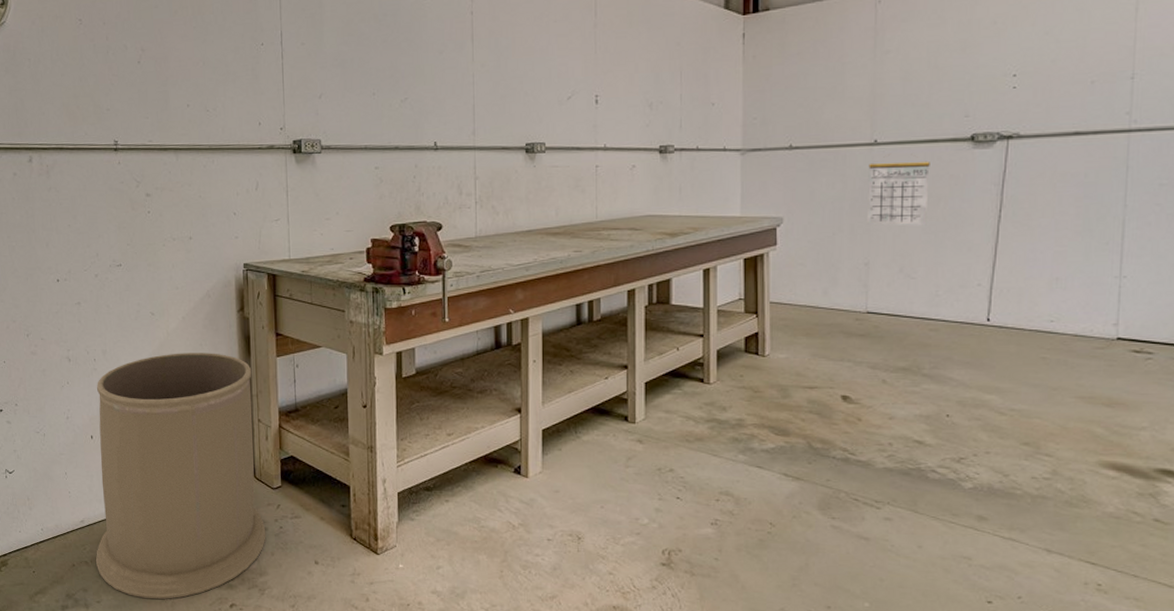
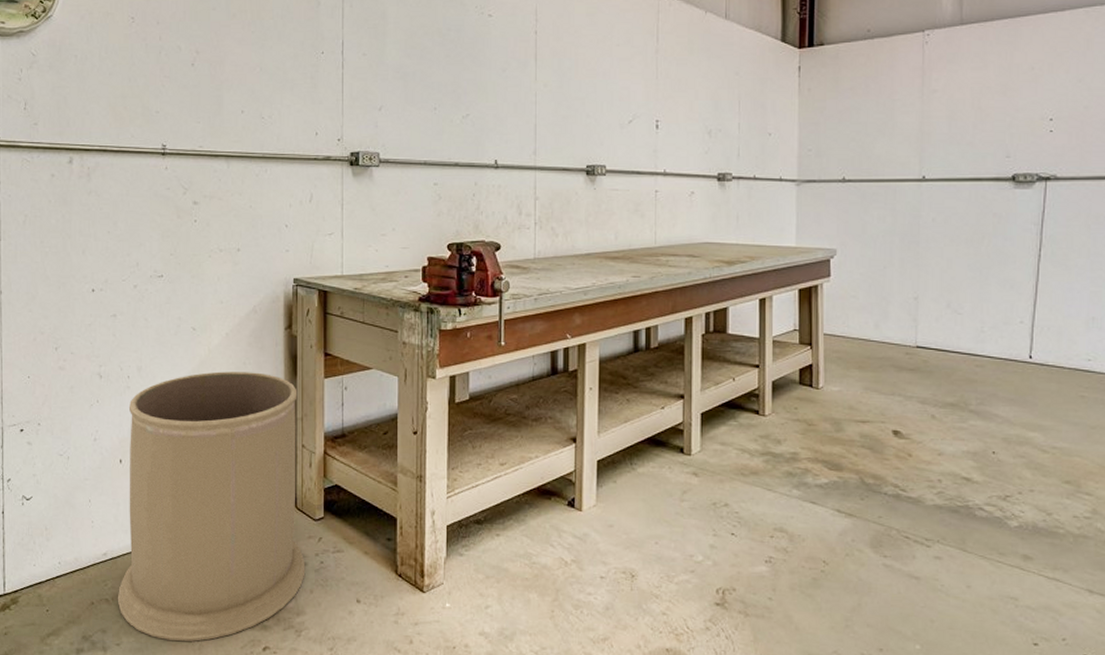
calendar: present [867,160,930,226] -> none [916,198,975,262]

